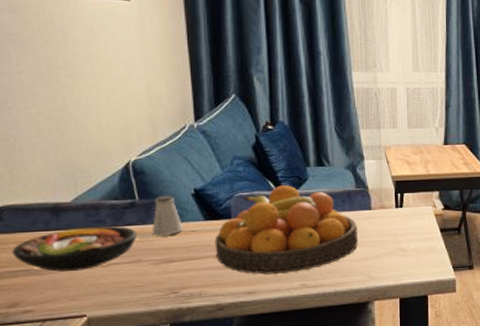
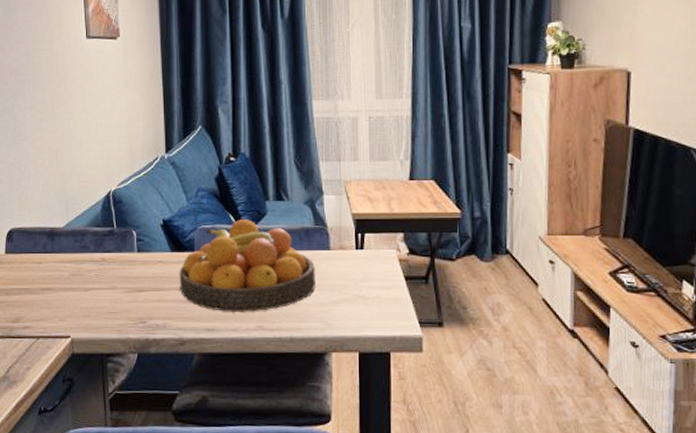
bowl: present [11,226,137,272] -> none [17,251,114,292]
saltshaker: present [151,195,183,236] -> none [126,224,152,265]

